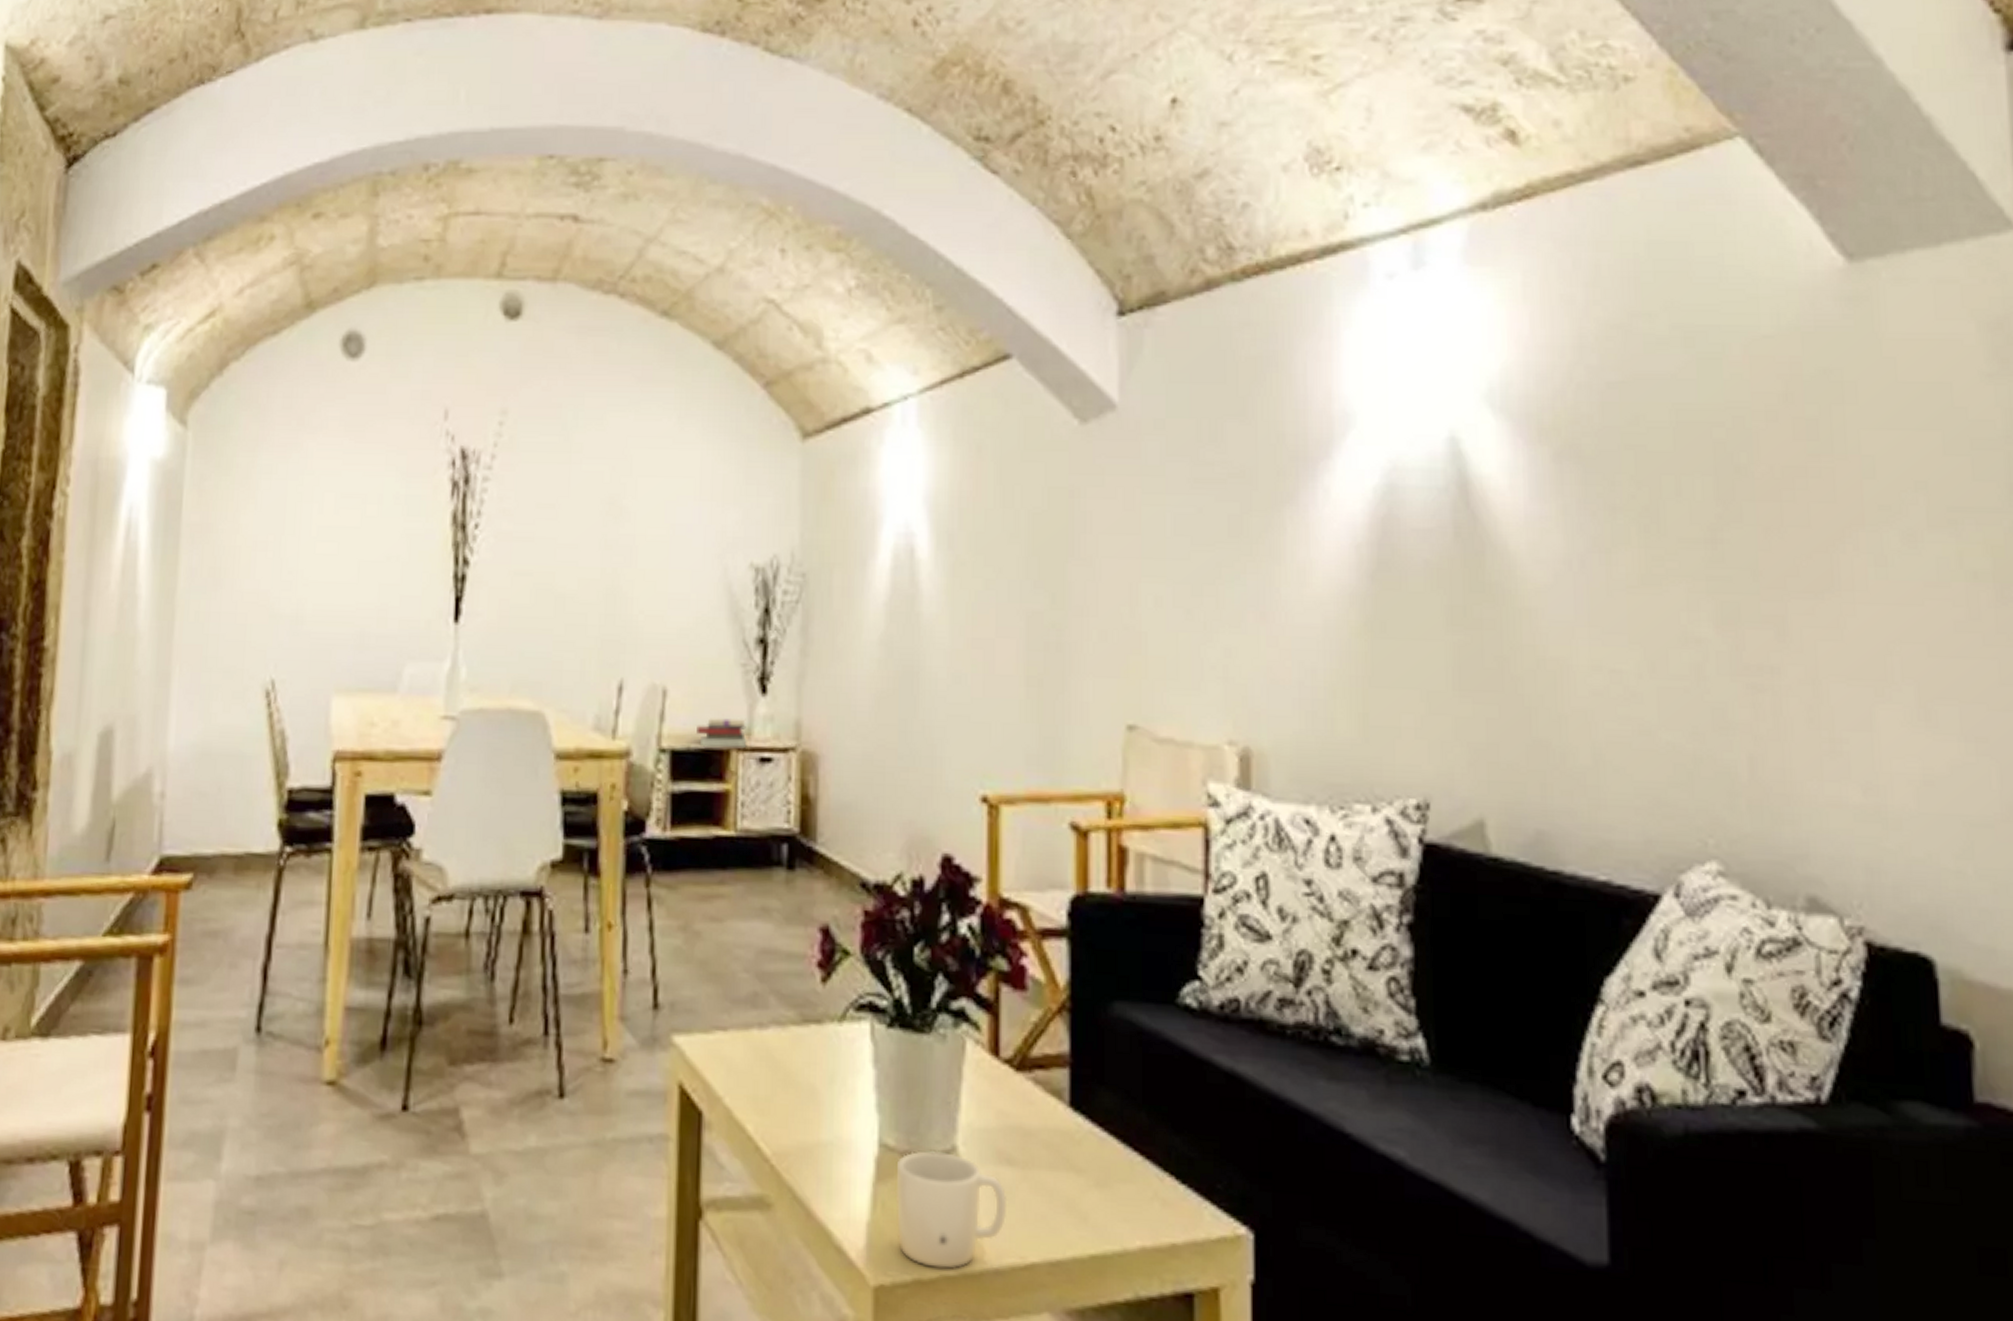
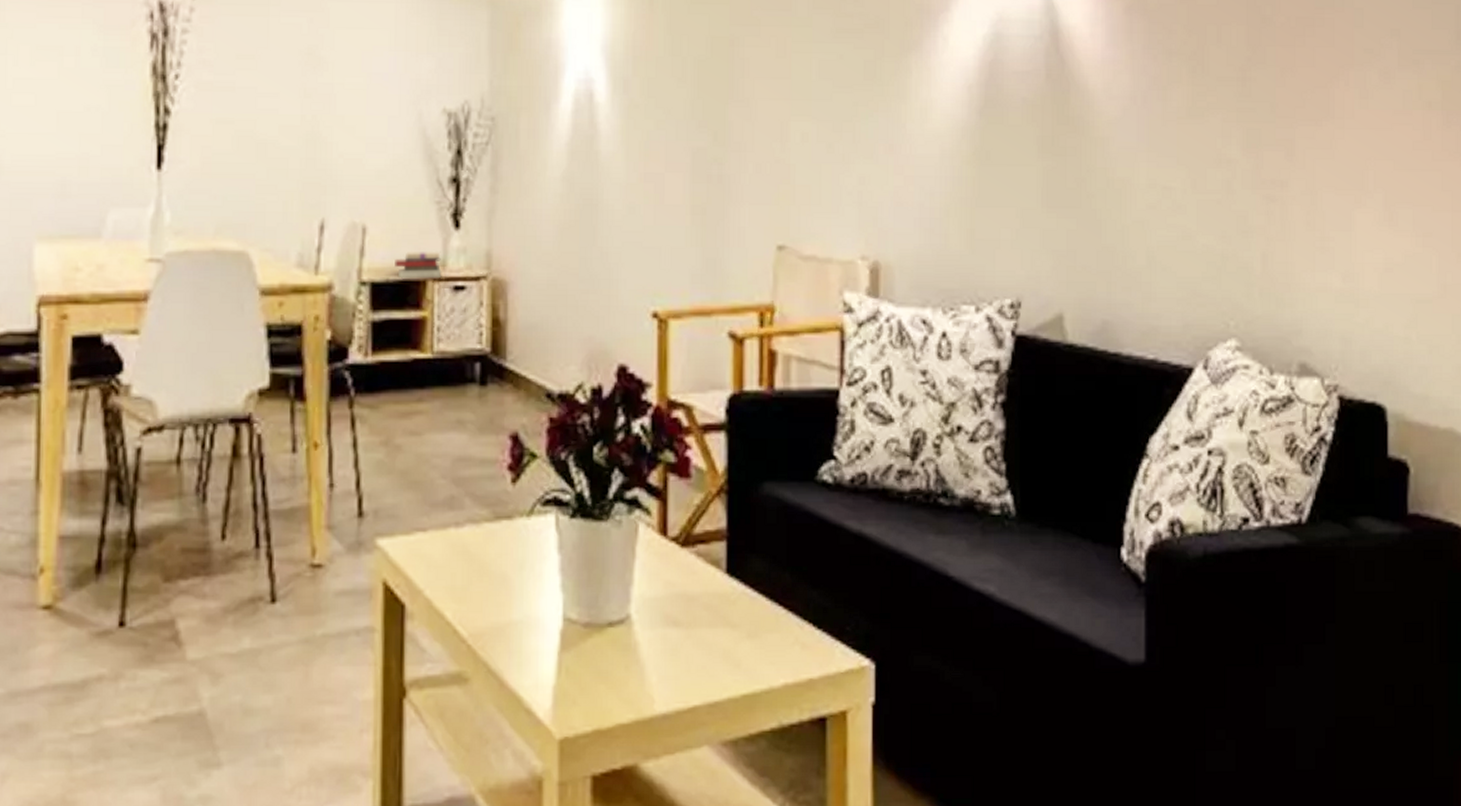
mug: present [895,1150,1008,1269] -> none [578,619,674,718]

